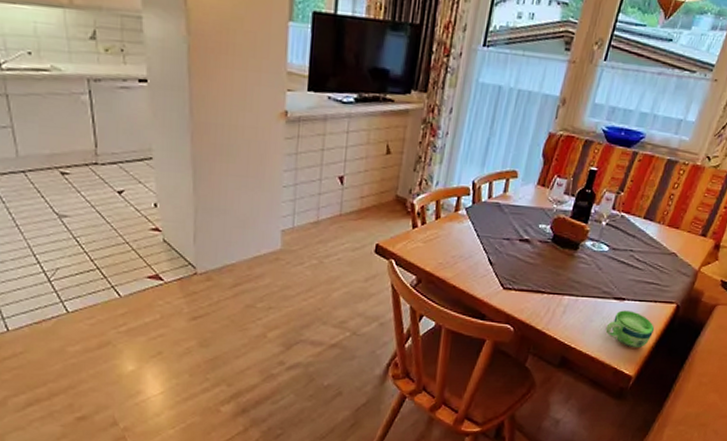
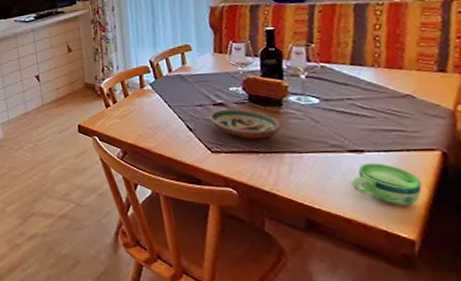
decorative bowl: none [512,246,571,279] -> present [209,108,282,139]

